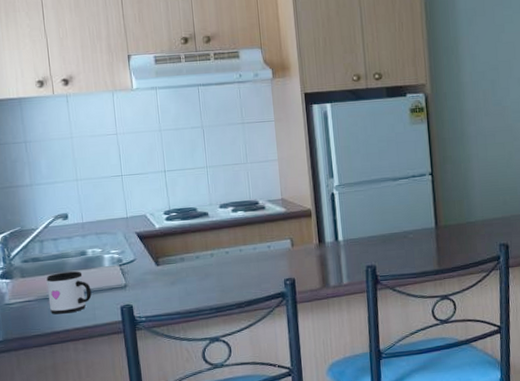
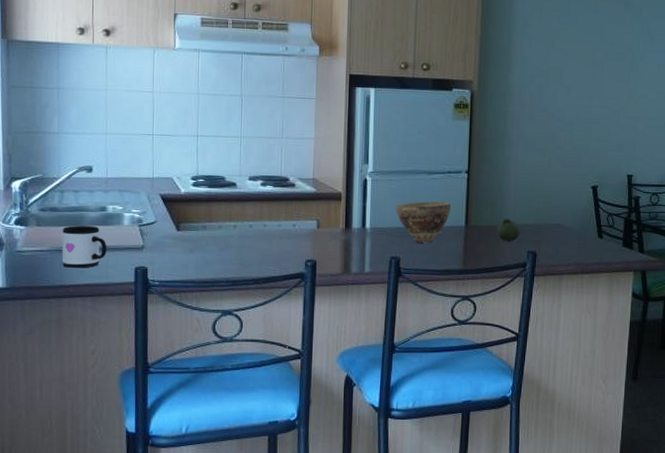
bowl: none [365,205,420,249] -> present [396,201,452,243]
fruit: none [466,214,490,238] -> present [496,218,520,242]

